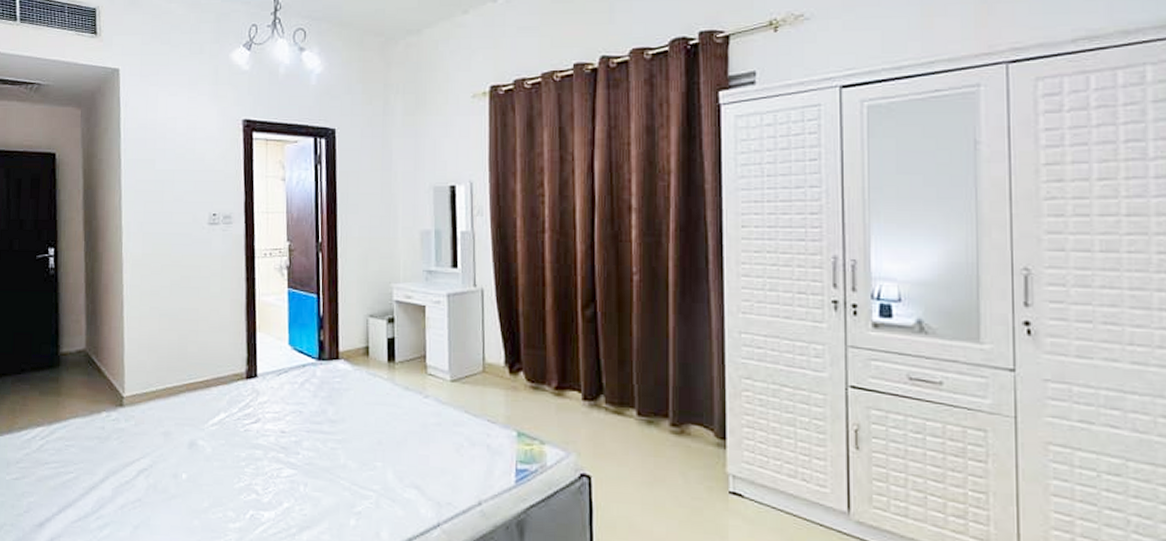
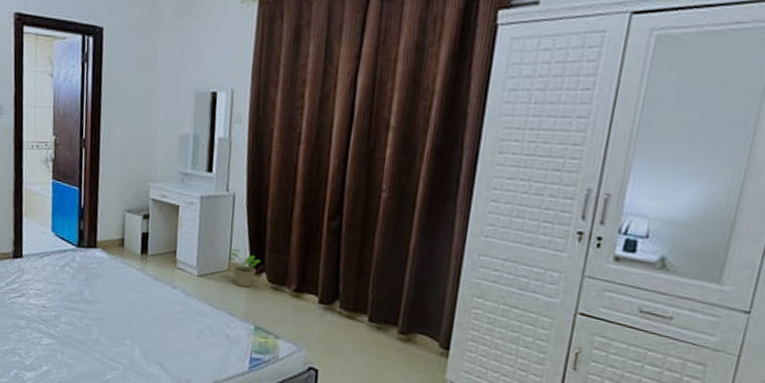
potted plant: none [480,346,517,389] -> present [227,247,261,288]

